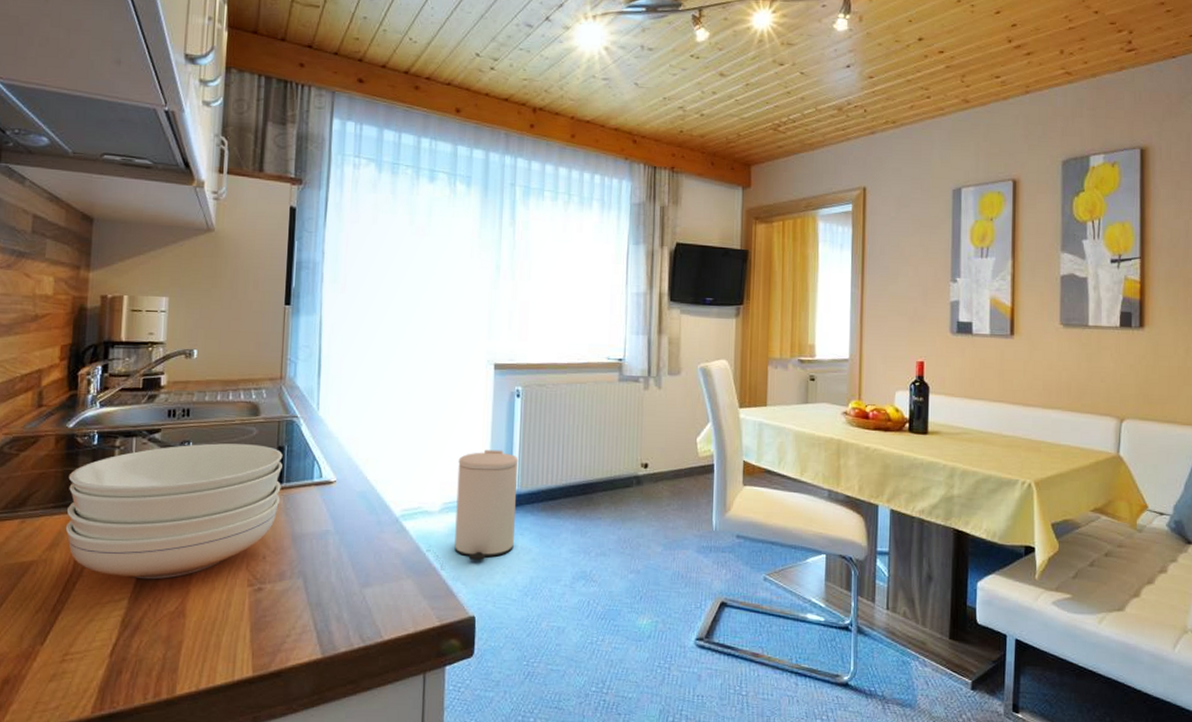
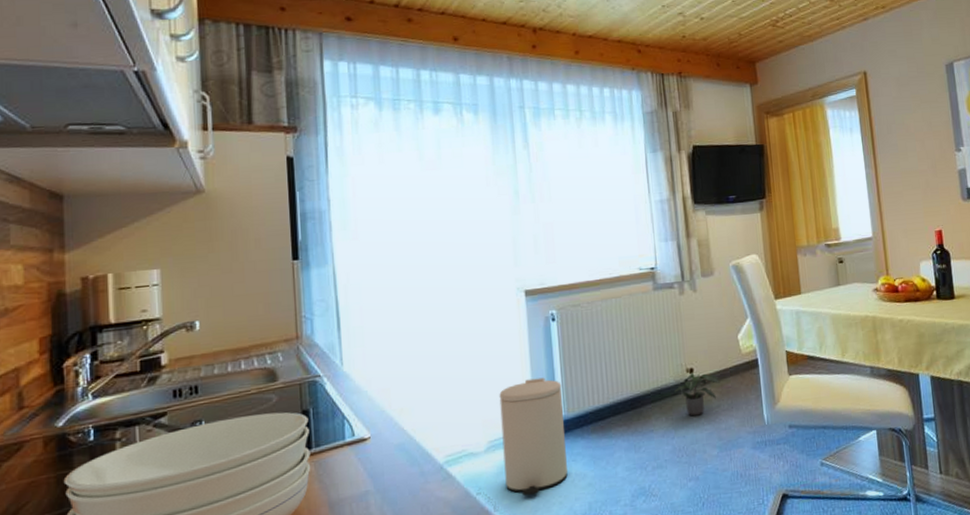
potted plant: none [626,467,674,511] -> present [673,372,721,417]

